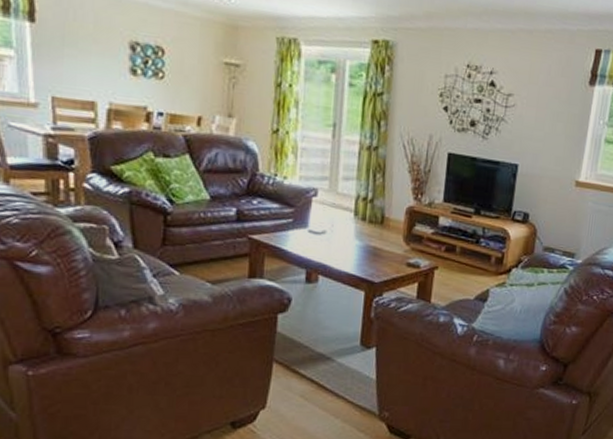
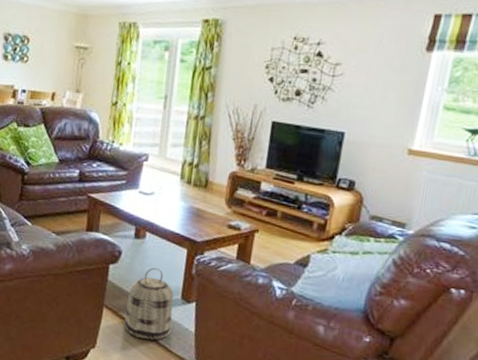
basket: none [297,314,352,393] -> present [124,268,174,341]

